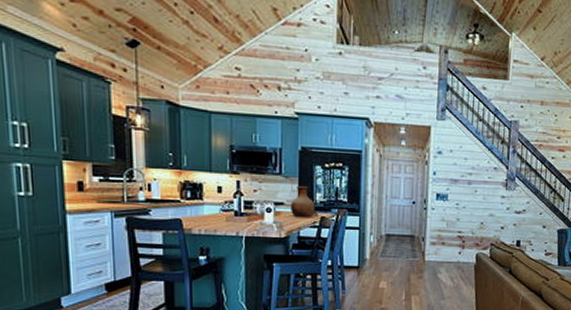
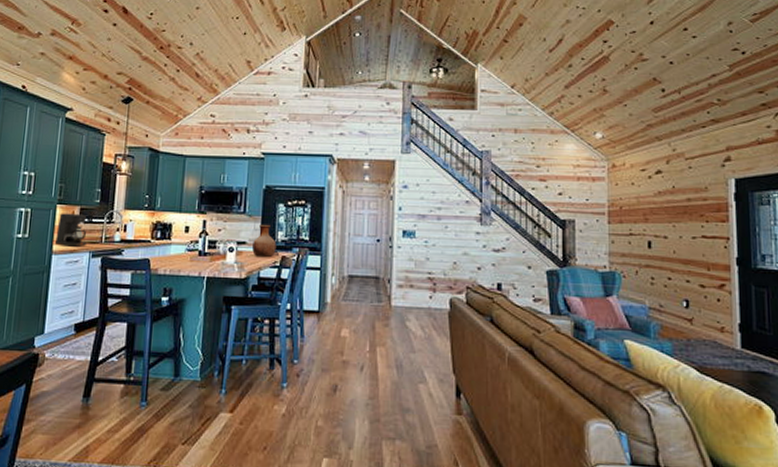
coffee maker: none [66,170,106,206] -> present [54,213,86,247]

